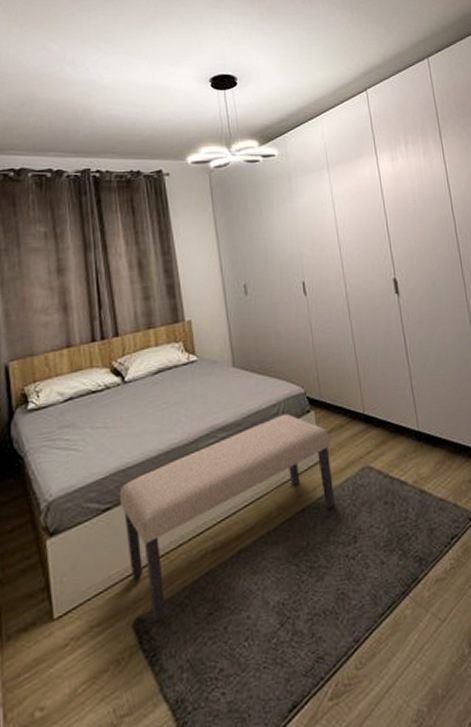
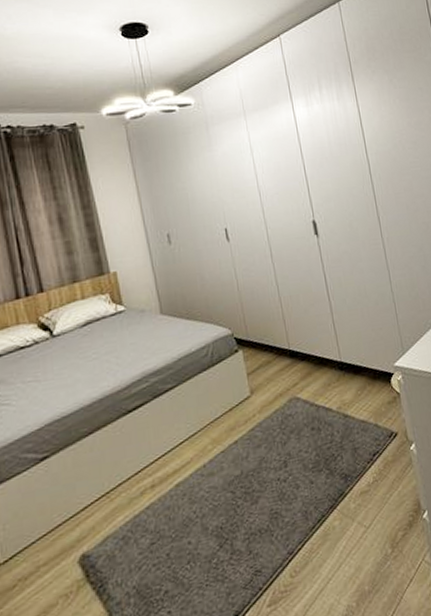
bench: present [119,413,336,622] -> none [55,354,267,557]

